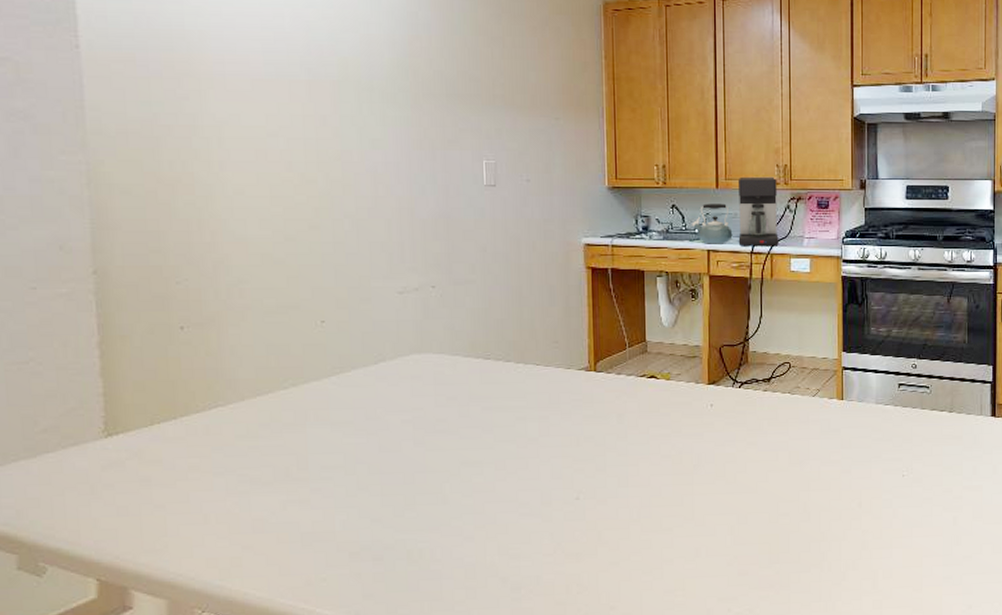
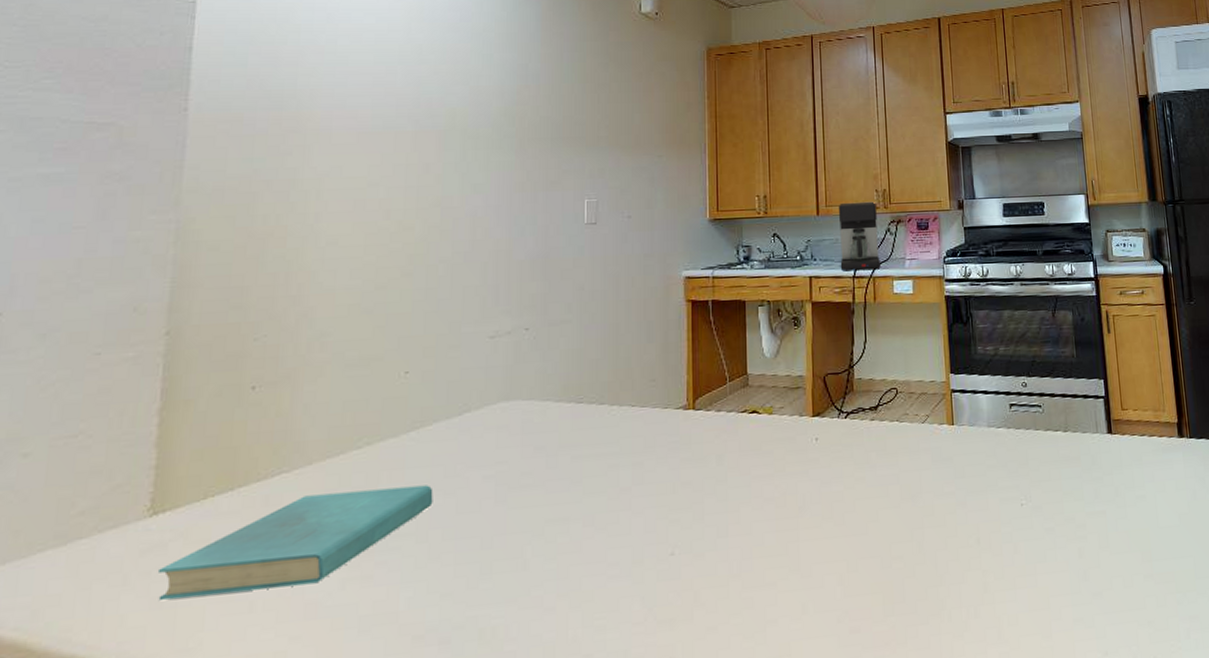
book: none [119,425,358,508] -> present [157,485,433,600]
kettle: present [692,203,733,244] -> none [793,230,835,271]

